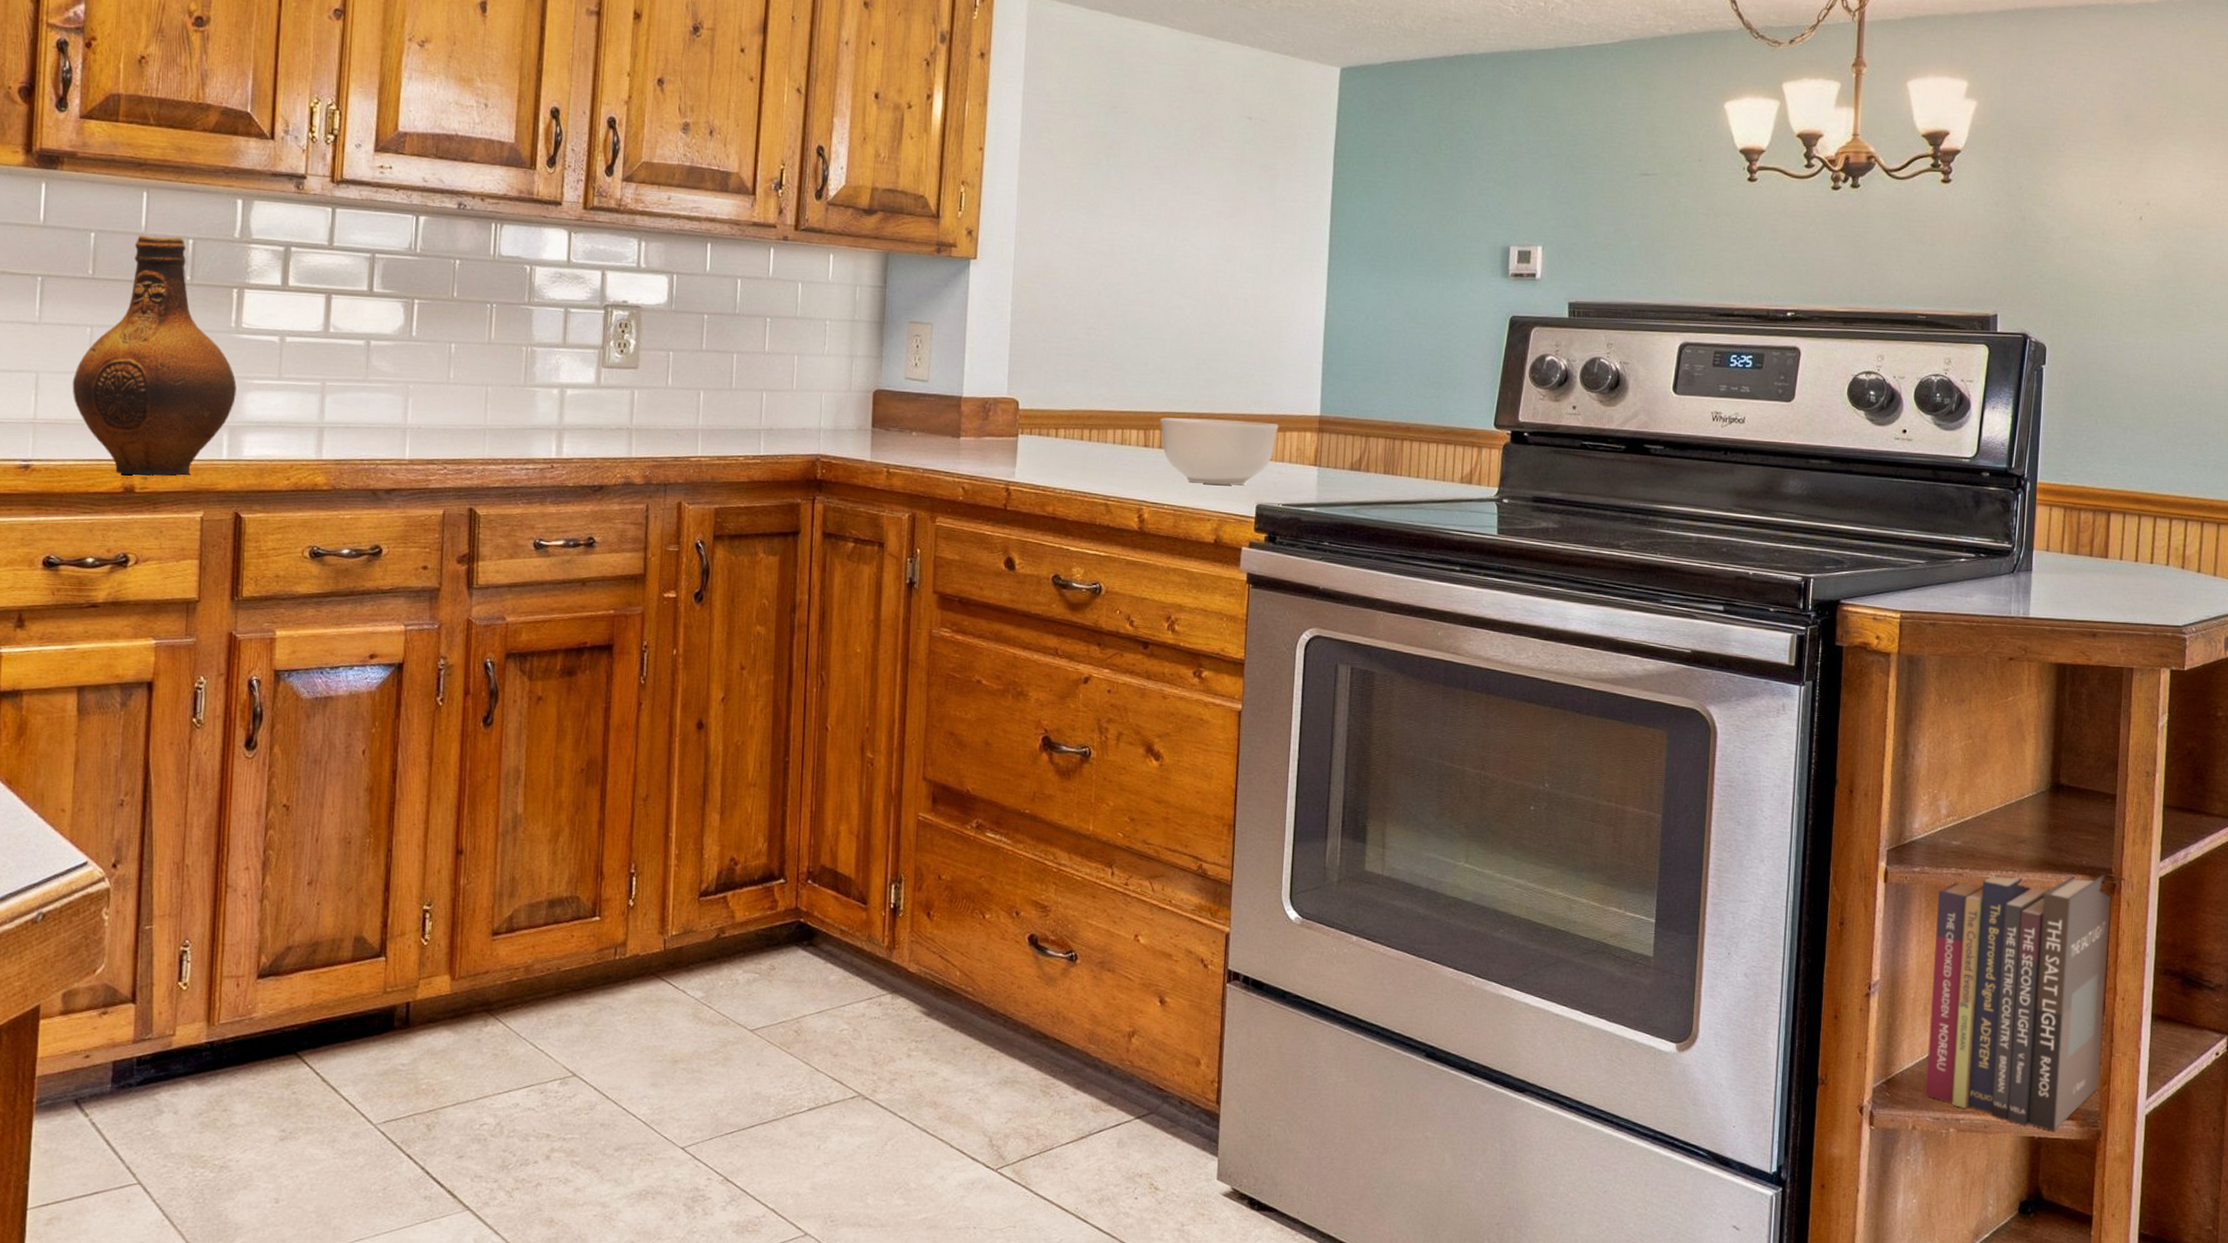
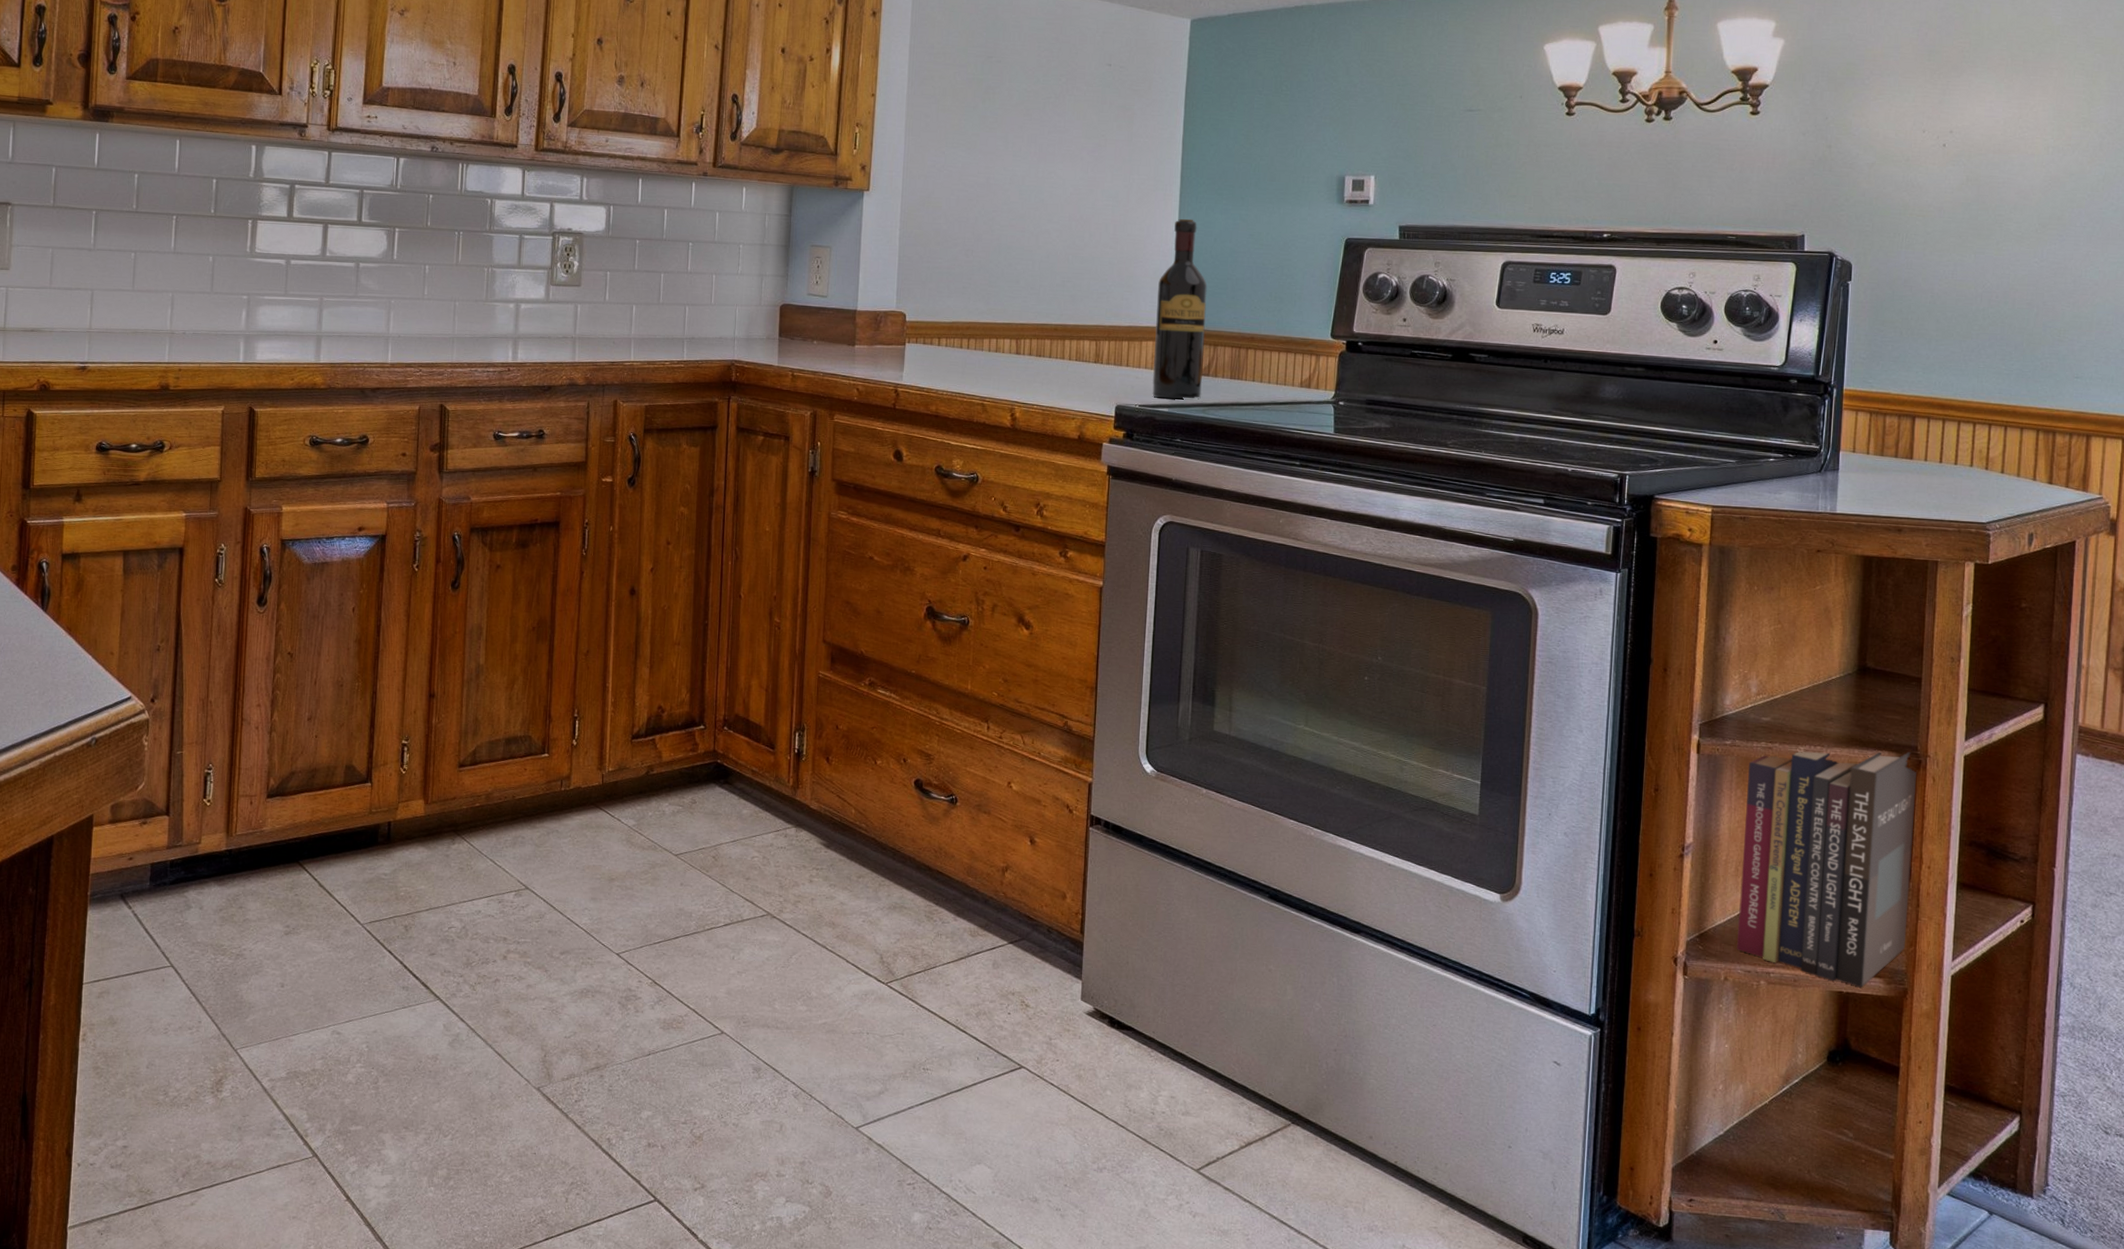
ceramic jug: present [72,235,237,477] -> none [119,176,251,377]
bowl: present [1160,417,1279,486] -> none [1030,328,1136,389]
wine bottle: none [1297,293,1359,498] -> present [1152,218,1208,400]

